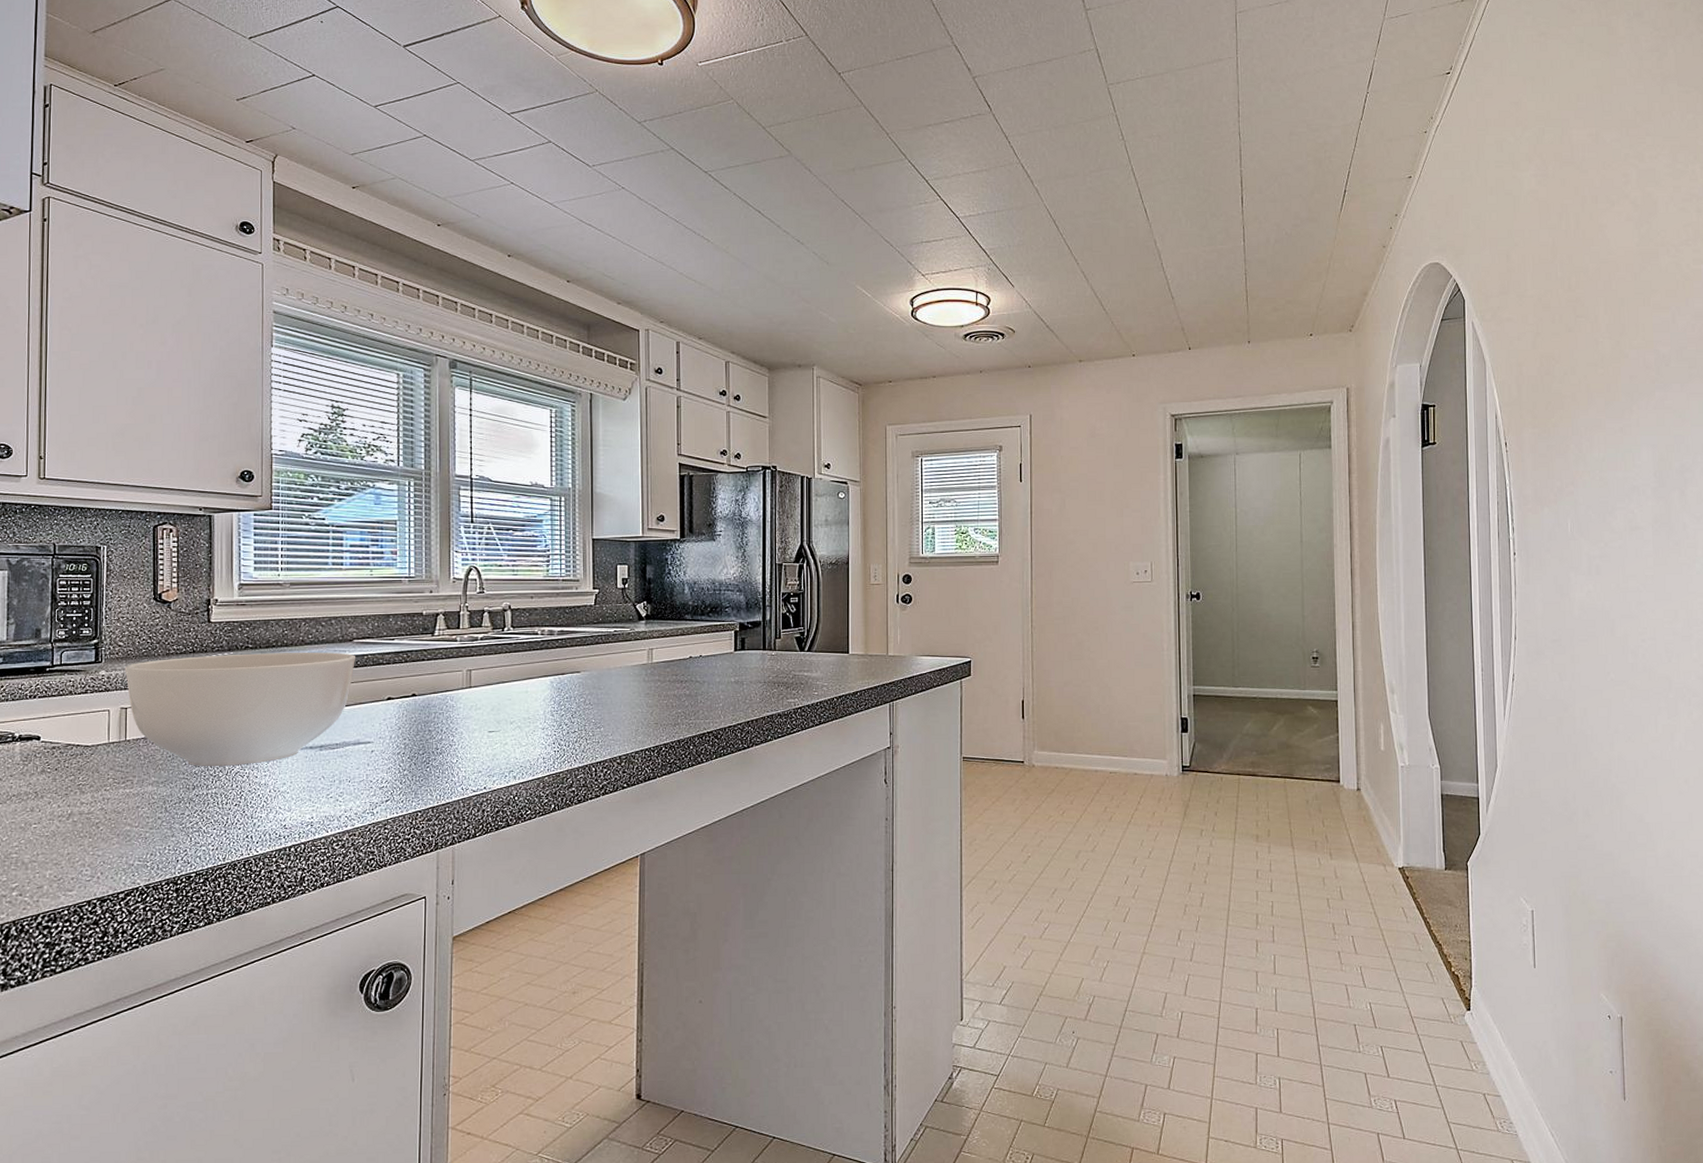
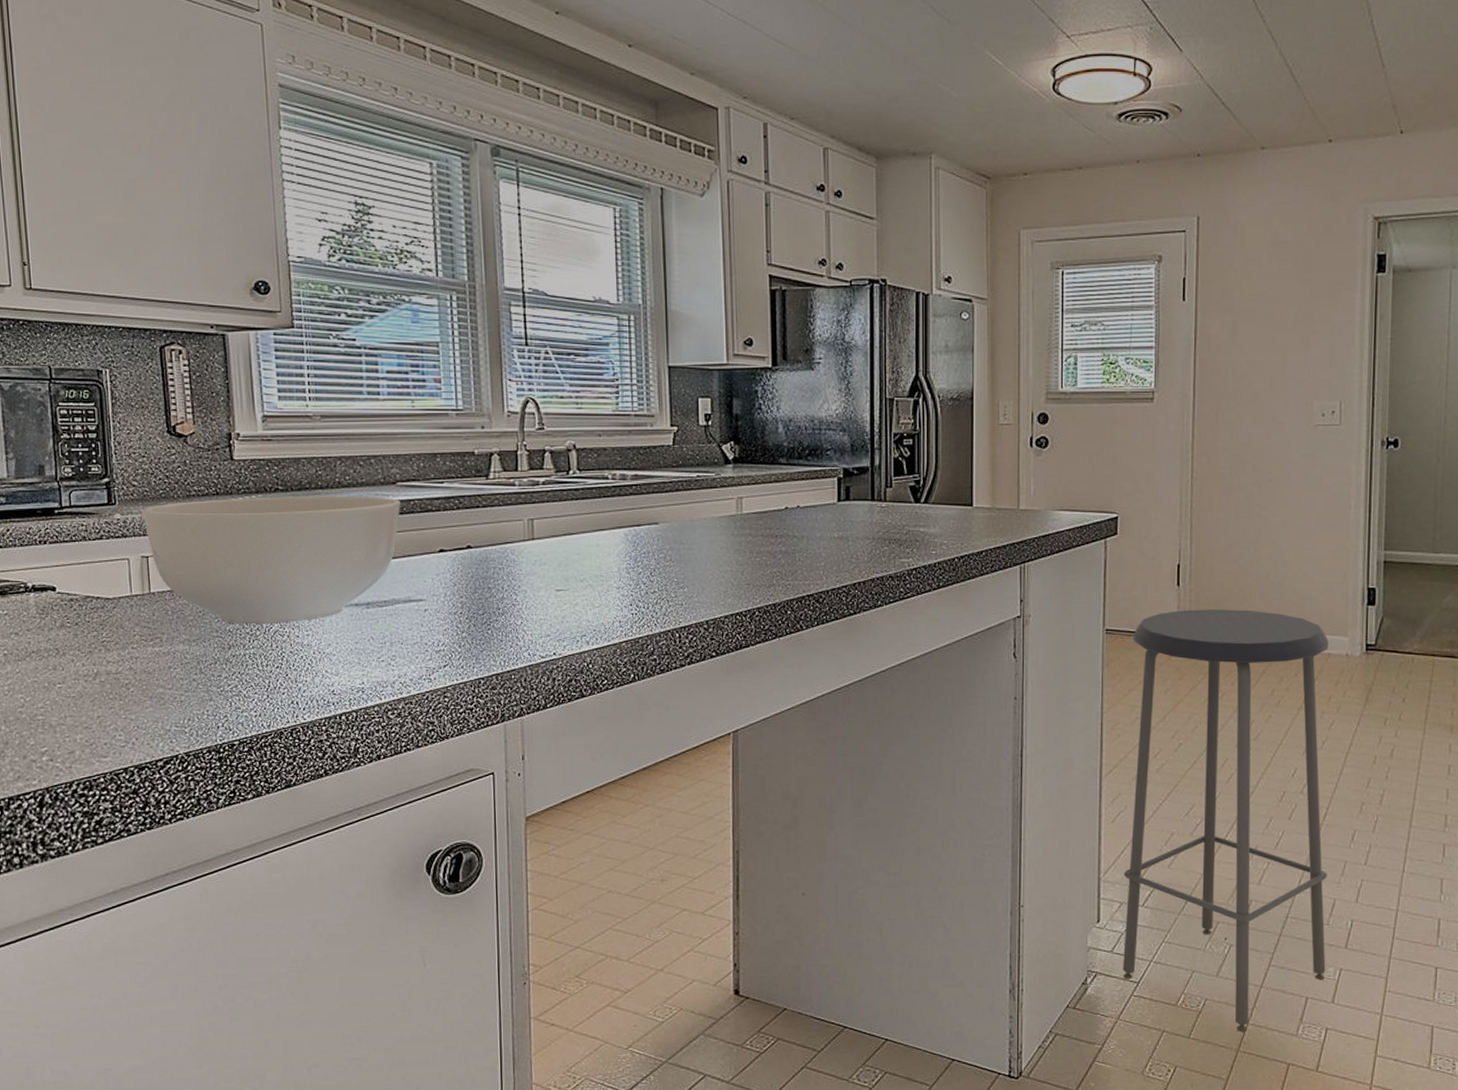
bar stool: none [983,738,1161,1119] -> present [1122,609,1329,1032]

